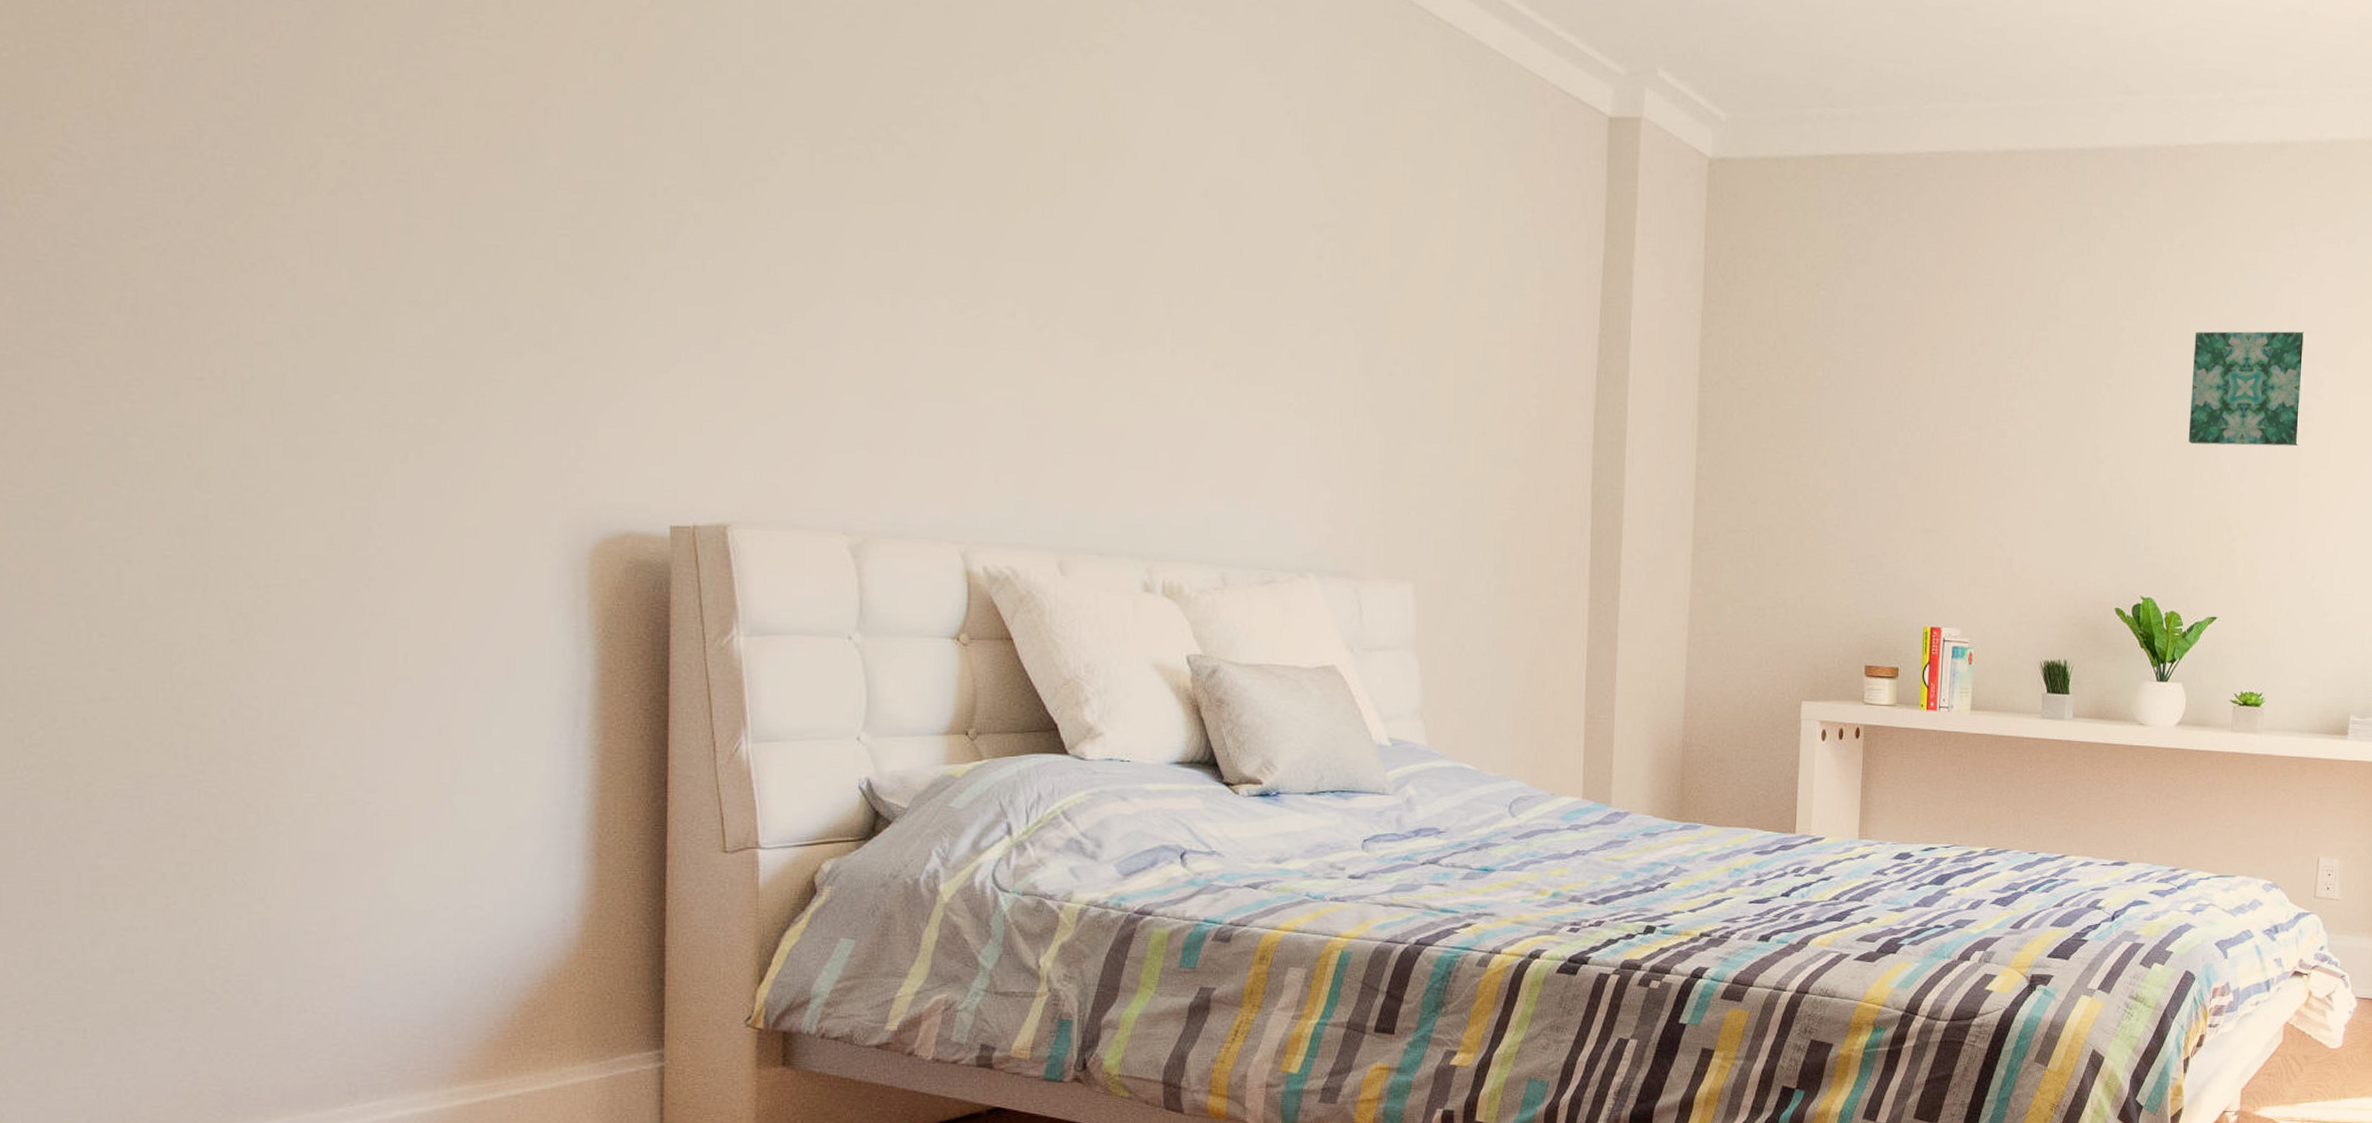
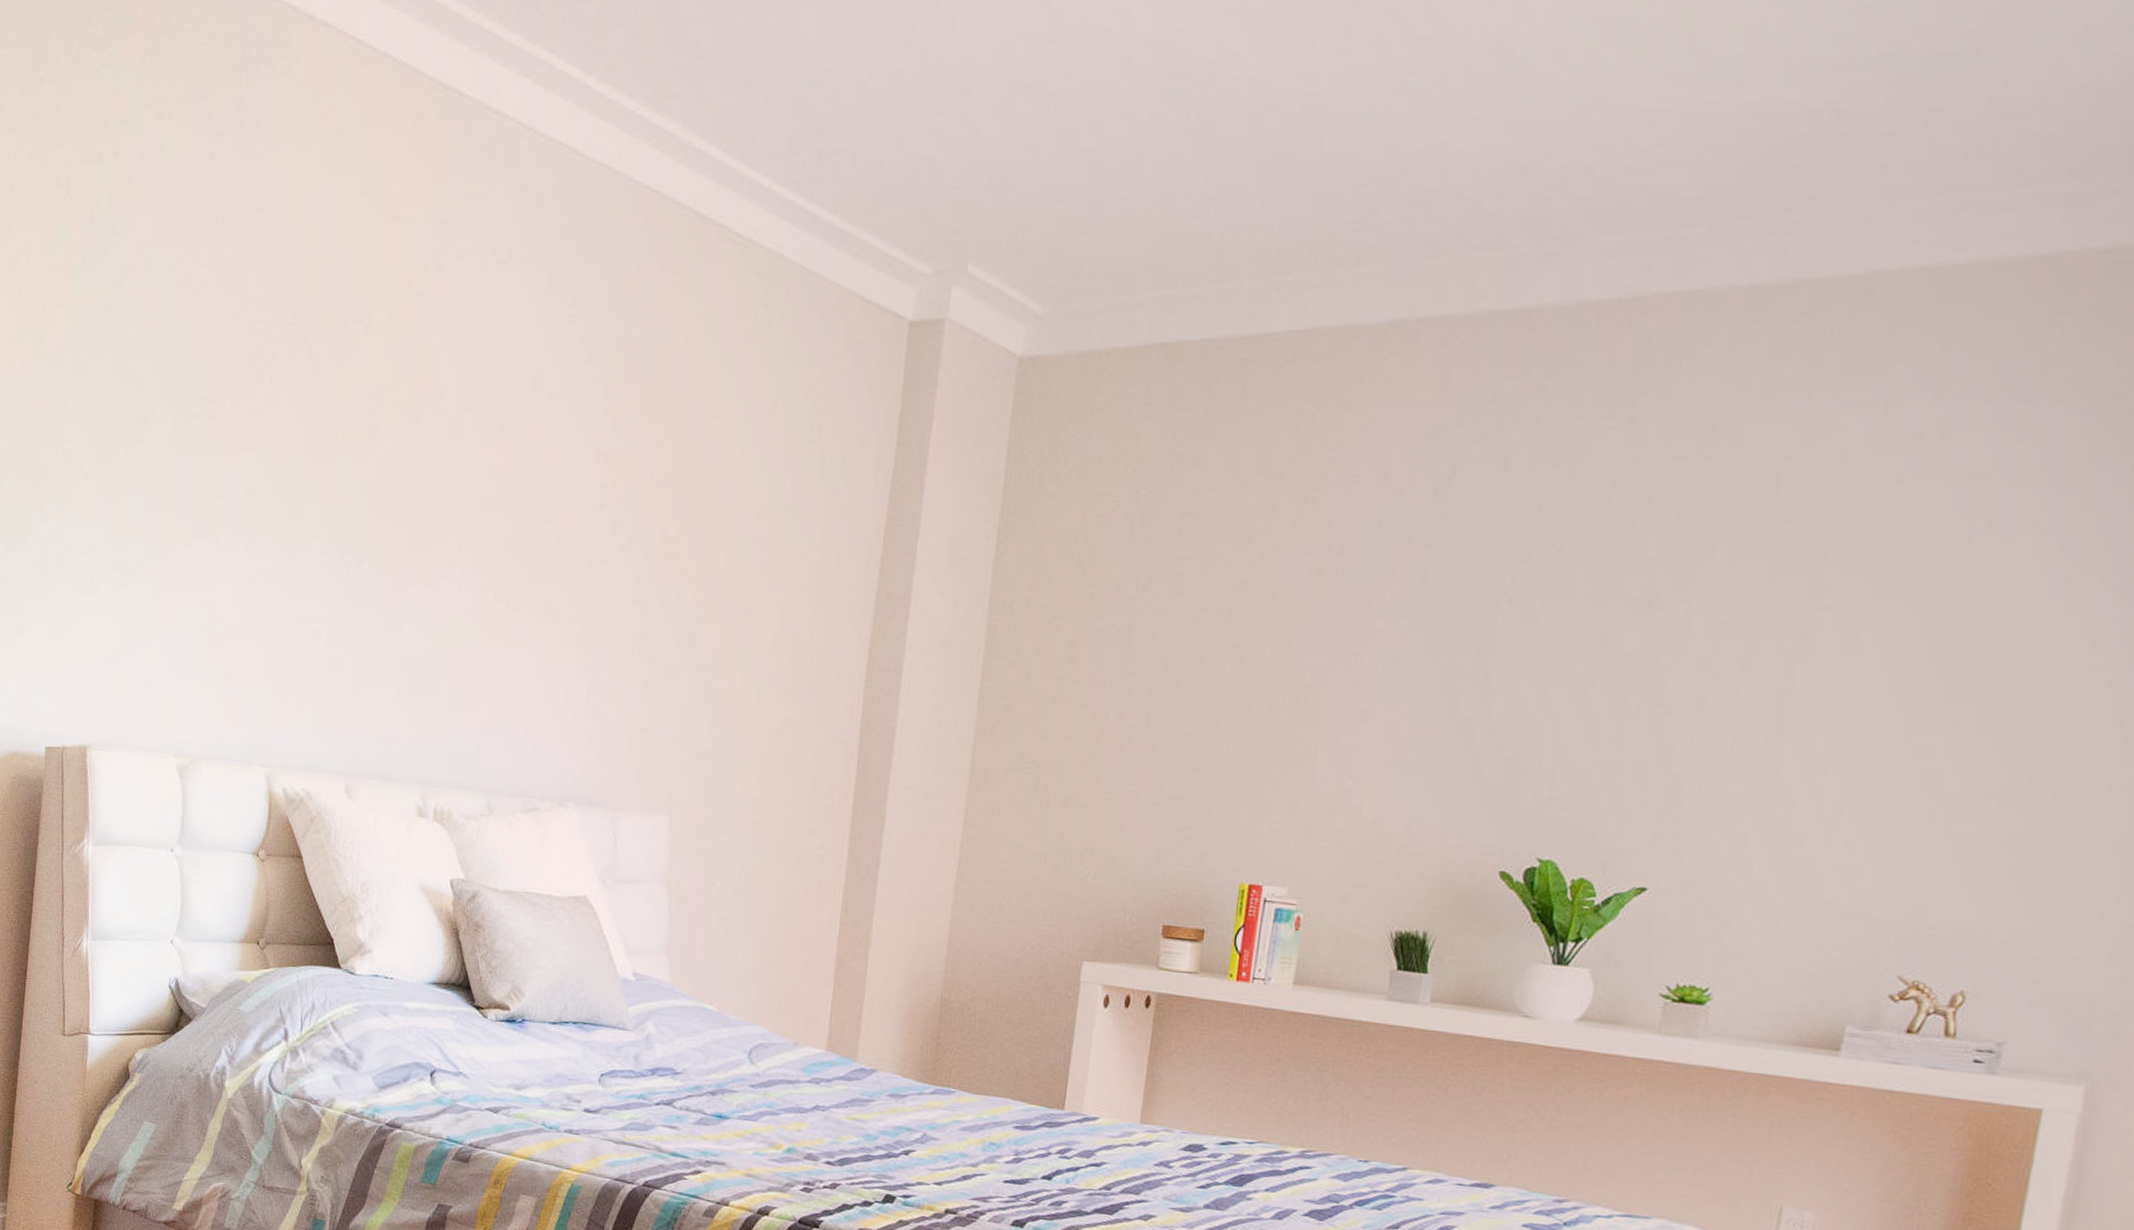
wall art: present [2188,331,2307,447] -> none [1621,523,1814,672]

